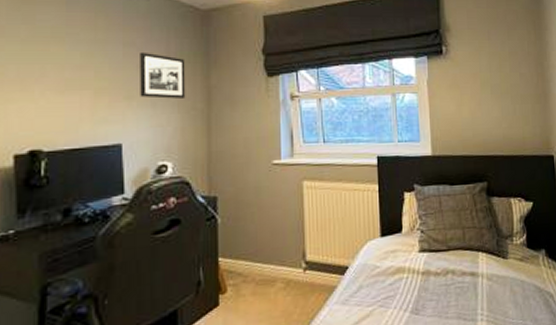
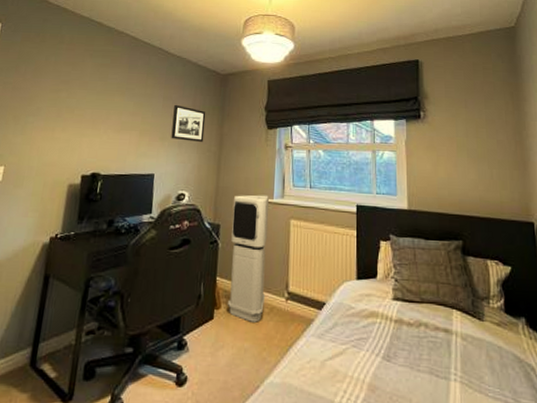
air purifier: none [231,156,279,301] -> present [227,195,269,322]

